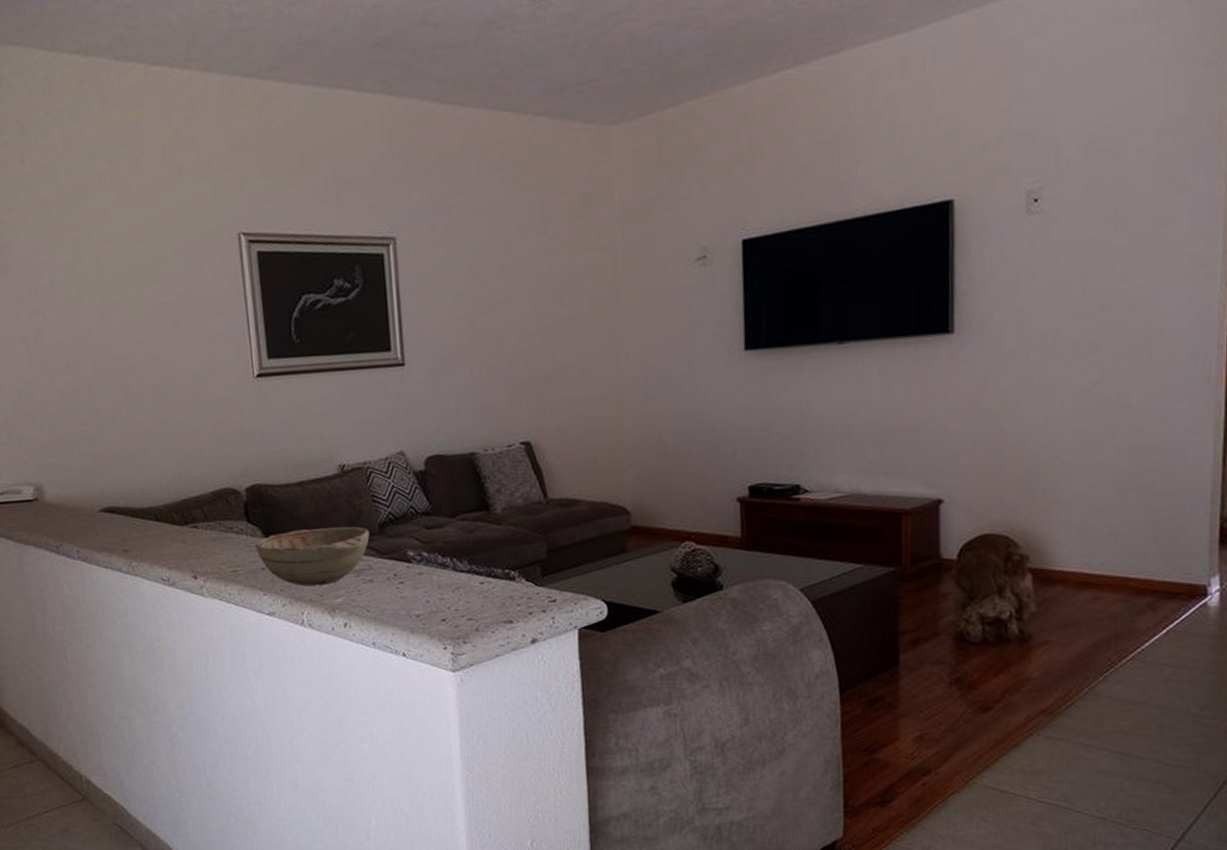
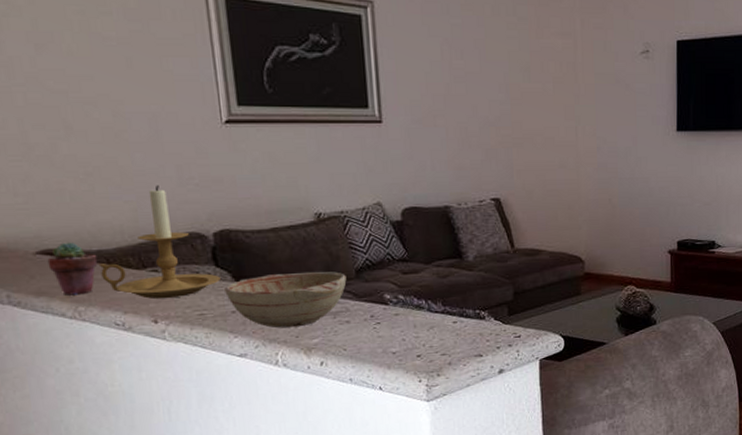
potted succulent: none [108,499,148,551] -> present [47,242,98,296]
candle holder: none [148,442,252,555] -> present [98,185,221,299]

